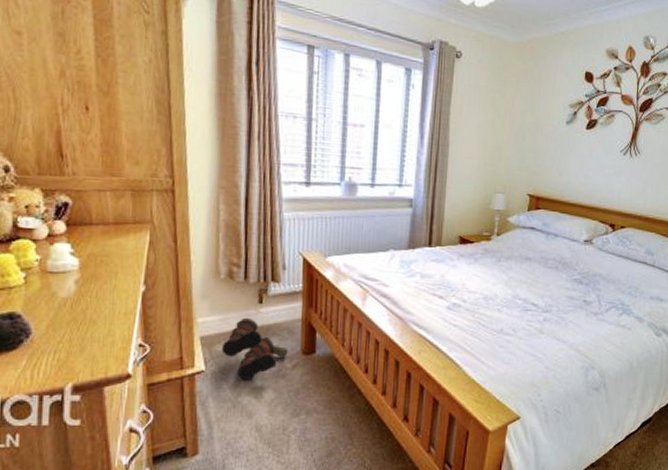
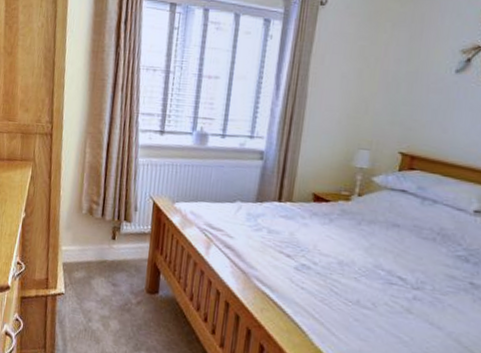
boots: present [221,318,288,380] -> none [78,251,134,308]

